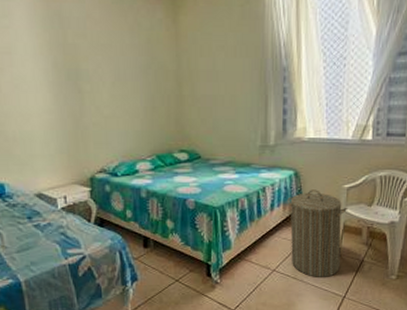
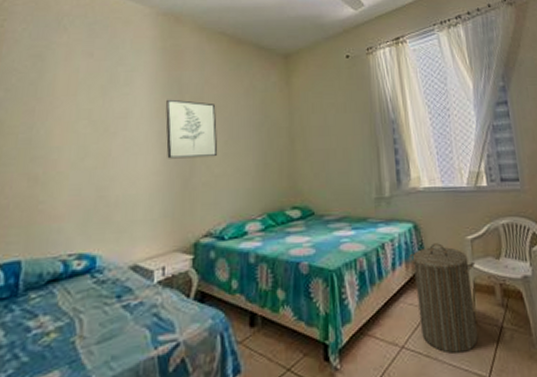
wall art: none [47,34,106,98] -> present [165,99,218,159]

